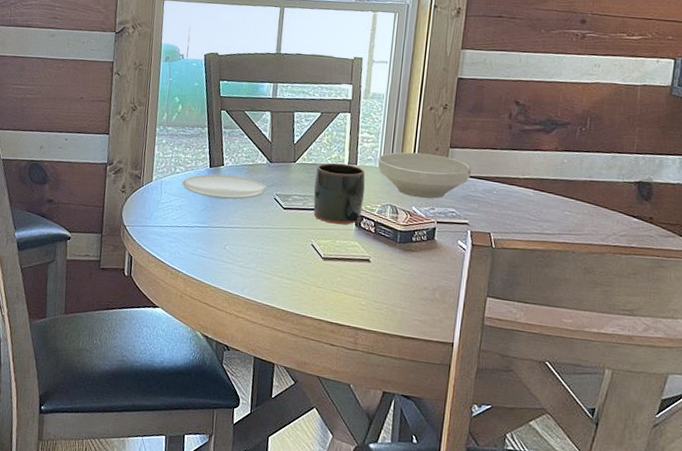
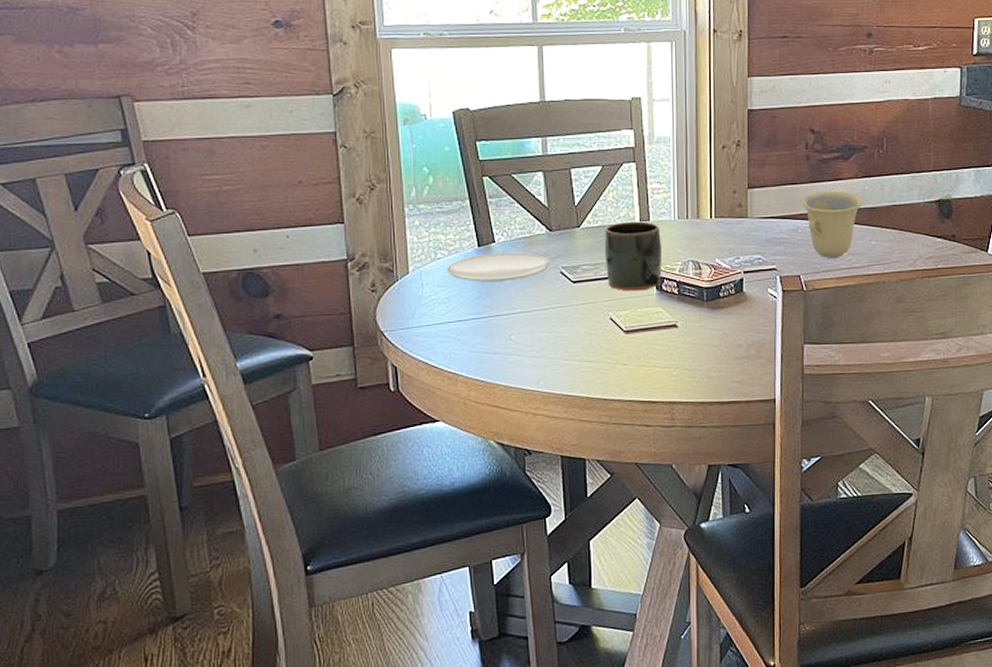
bowl: present [377,152,472,199] -> none [672,198,774,249]
cup: none [499,159,561,222] -> present [801,191,864,258]

